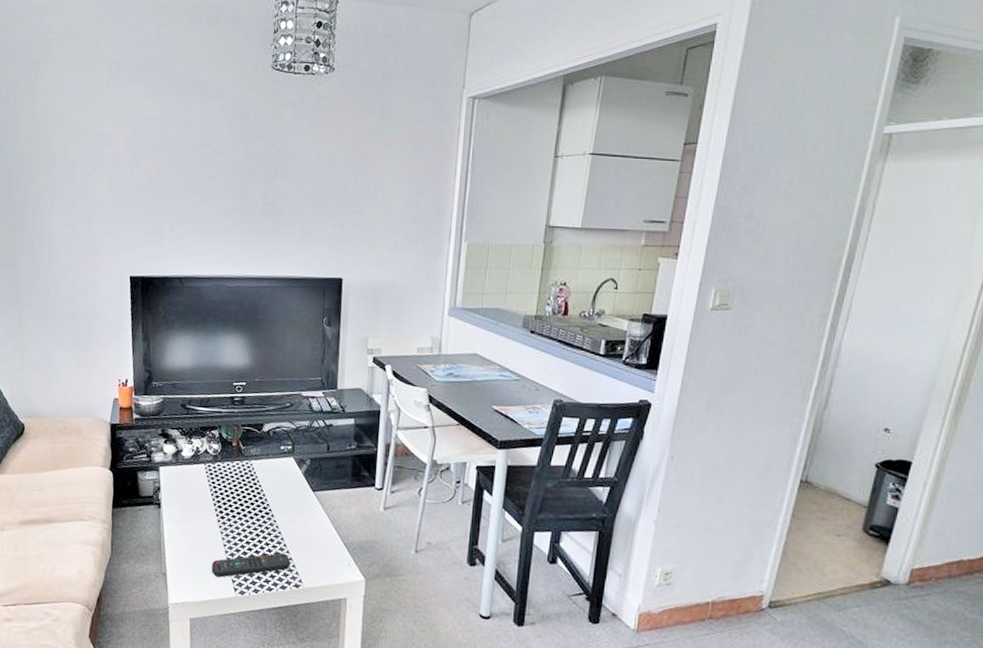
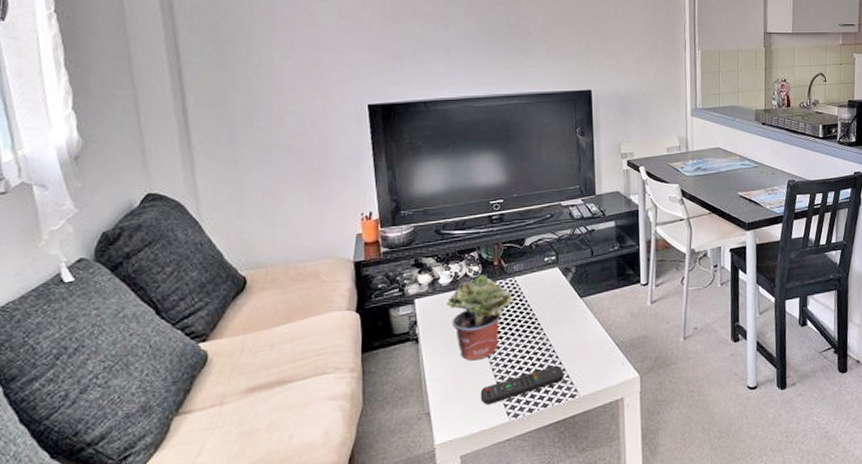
potted plant: none [187,453,248,534] -> present [446,275,513,361]

